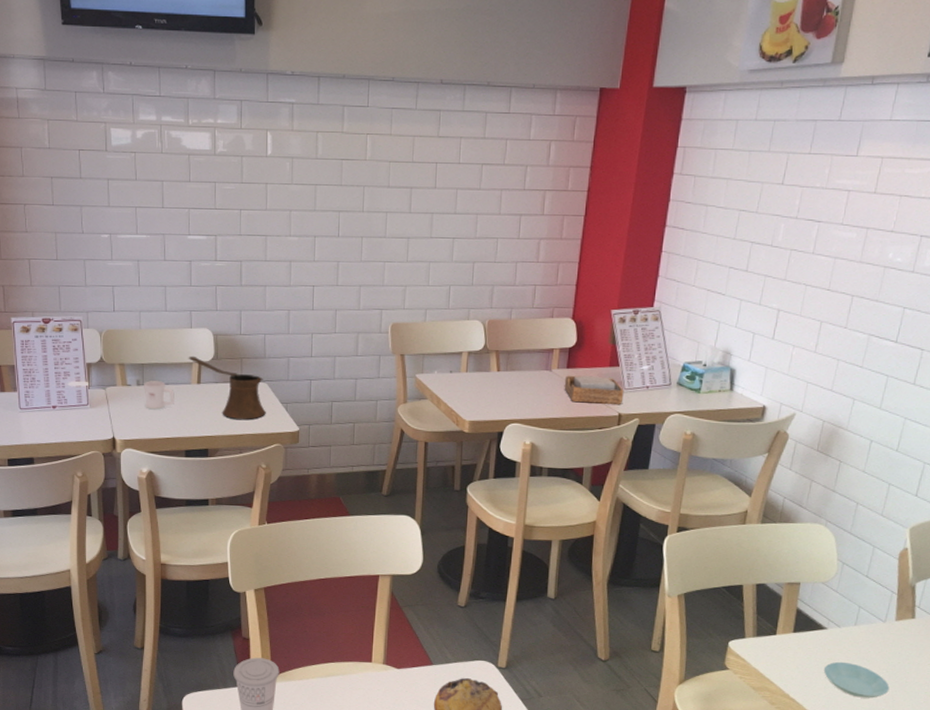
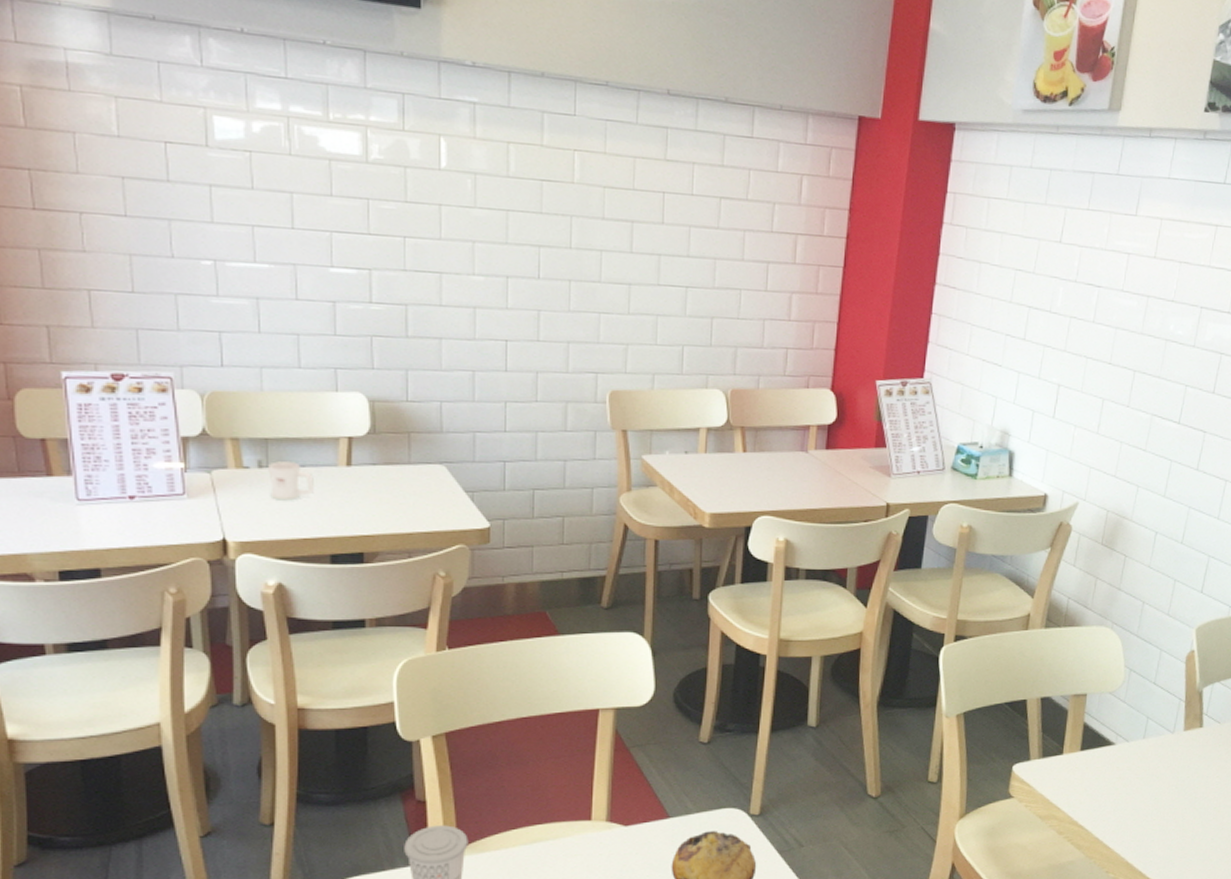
coffee pot: present [188,356,266,420] -> none [333,428,444,513]
napkin holder: present [564,375,624,405] -> none [823,457,892,494]
saucer: present [823,661,890,698] -> none [1112,780,1179,819]

